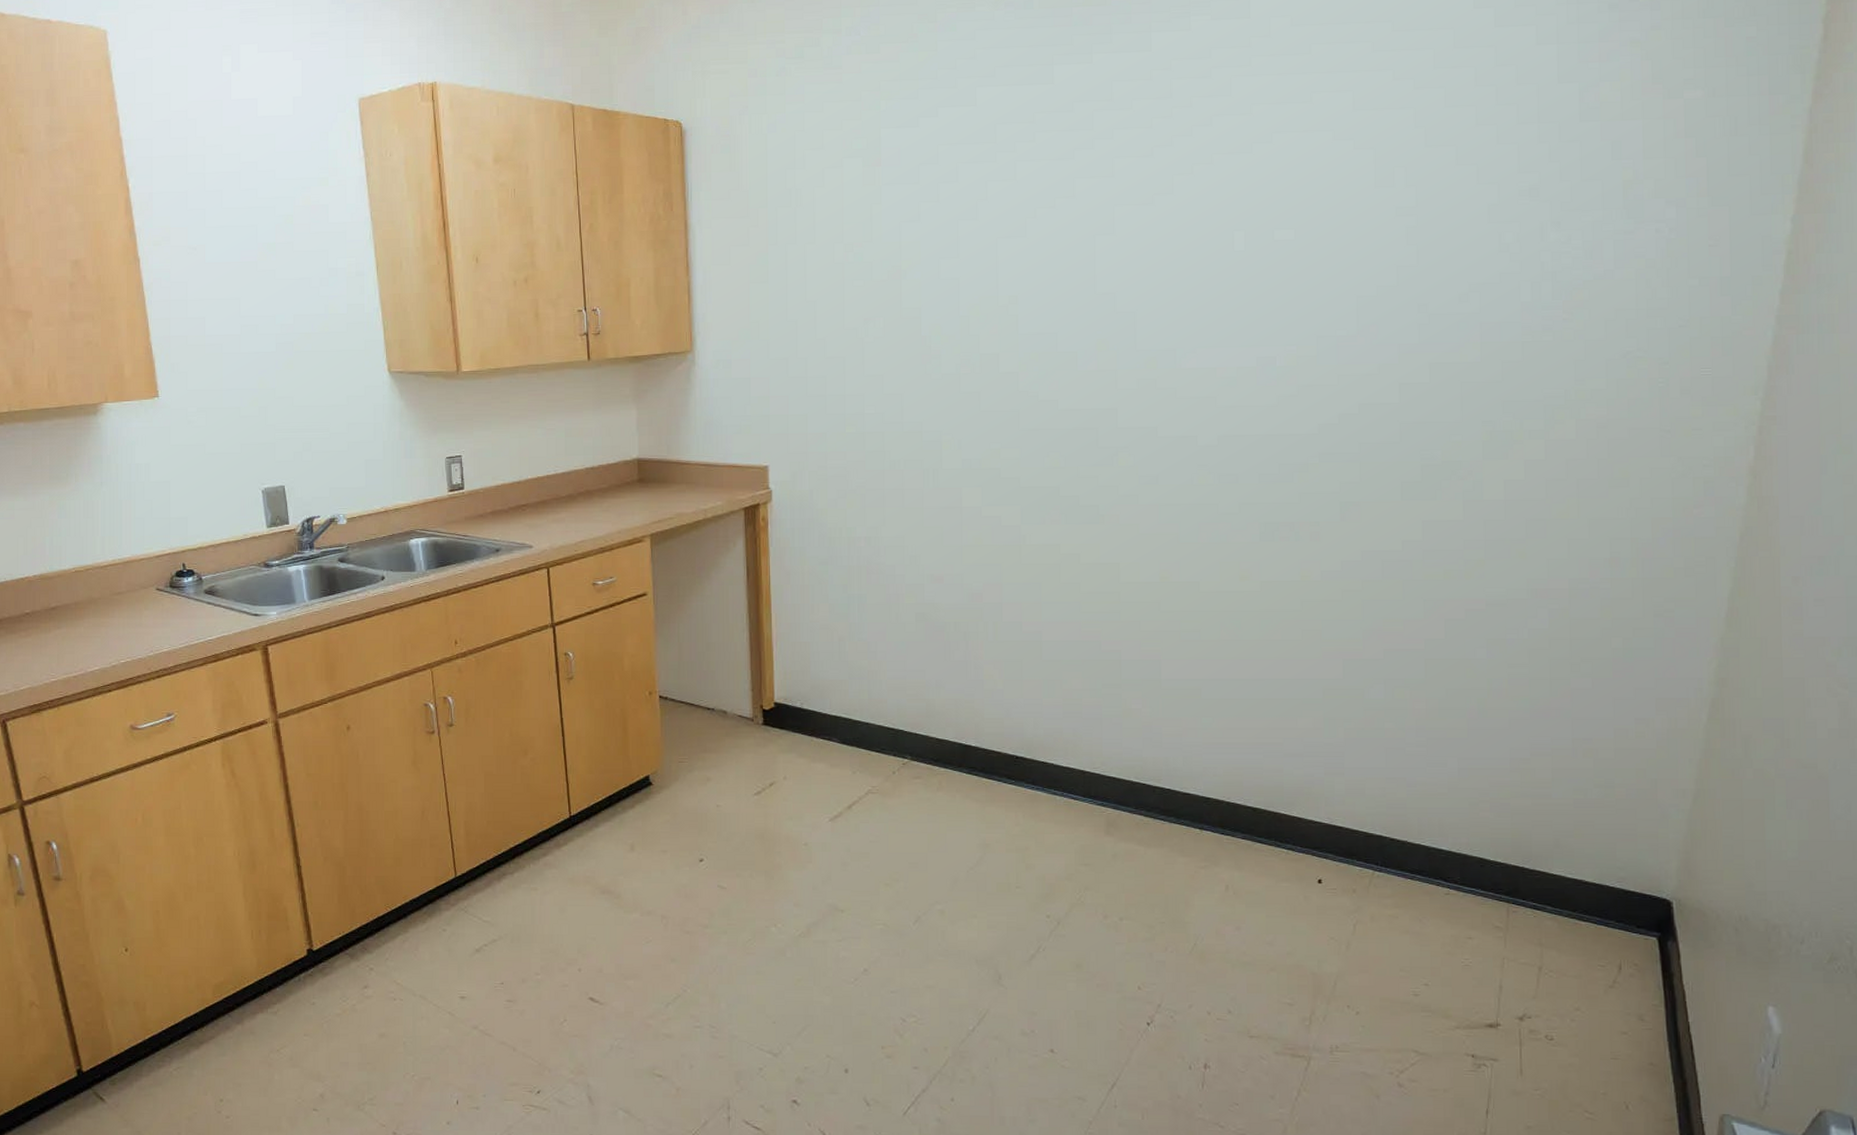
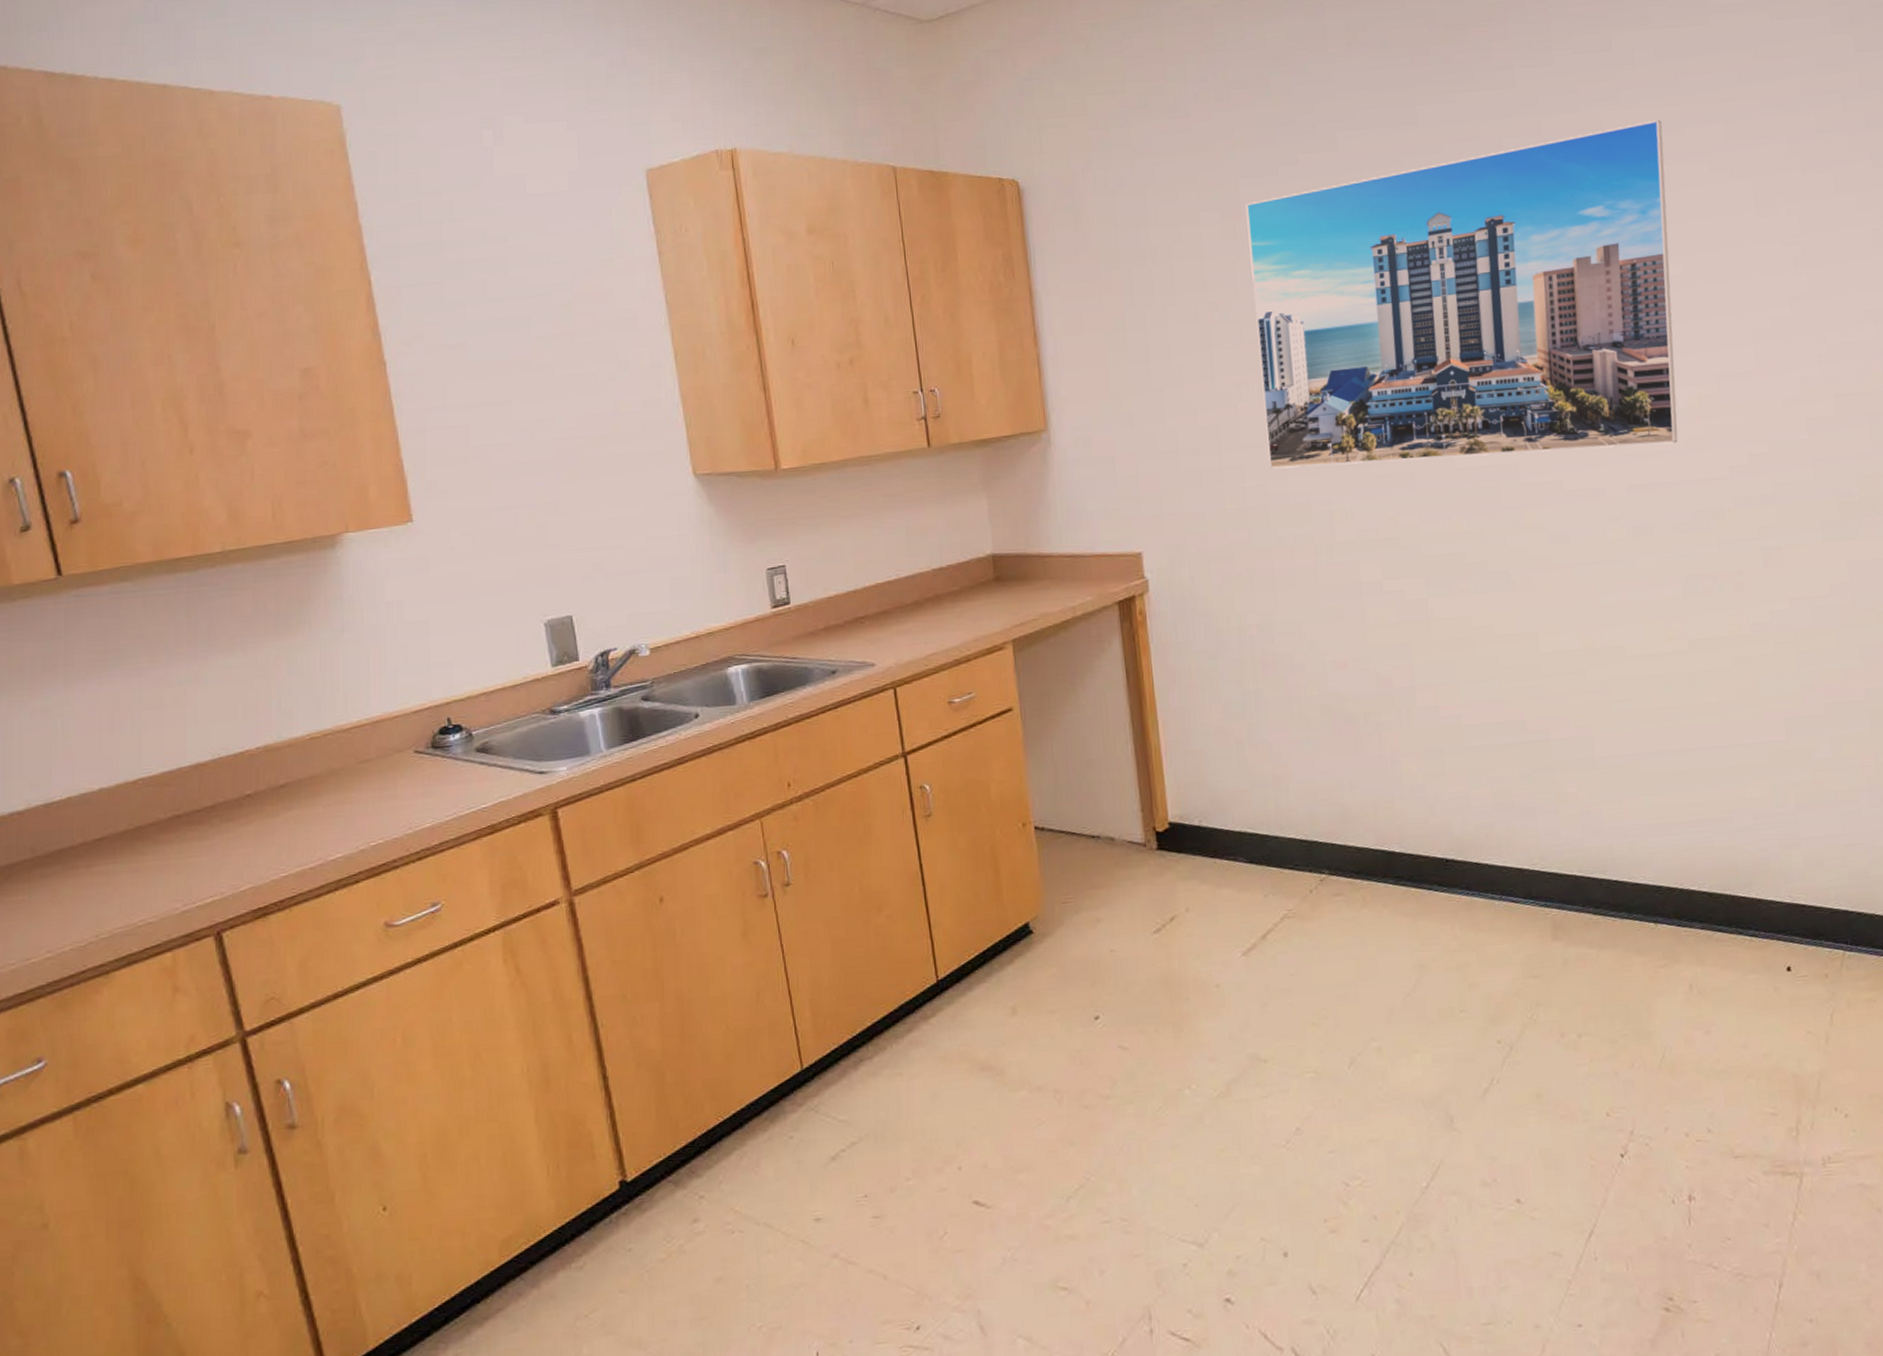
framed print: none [886,87,1291,400] -> present [1245,119,1678,470]

